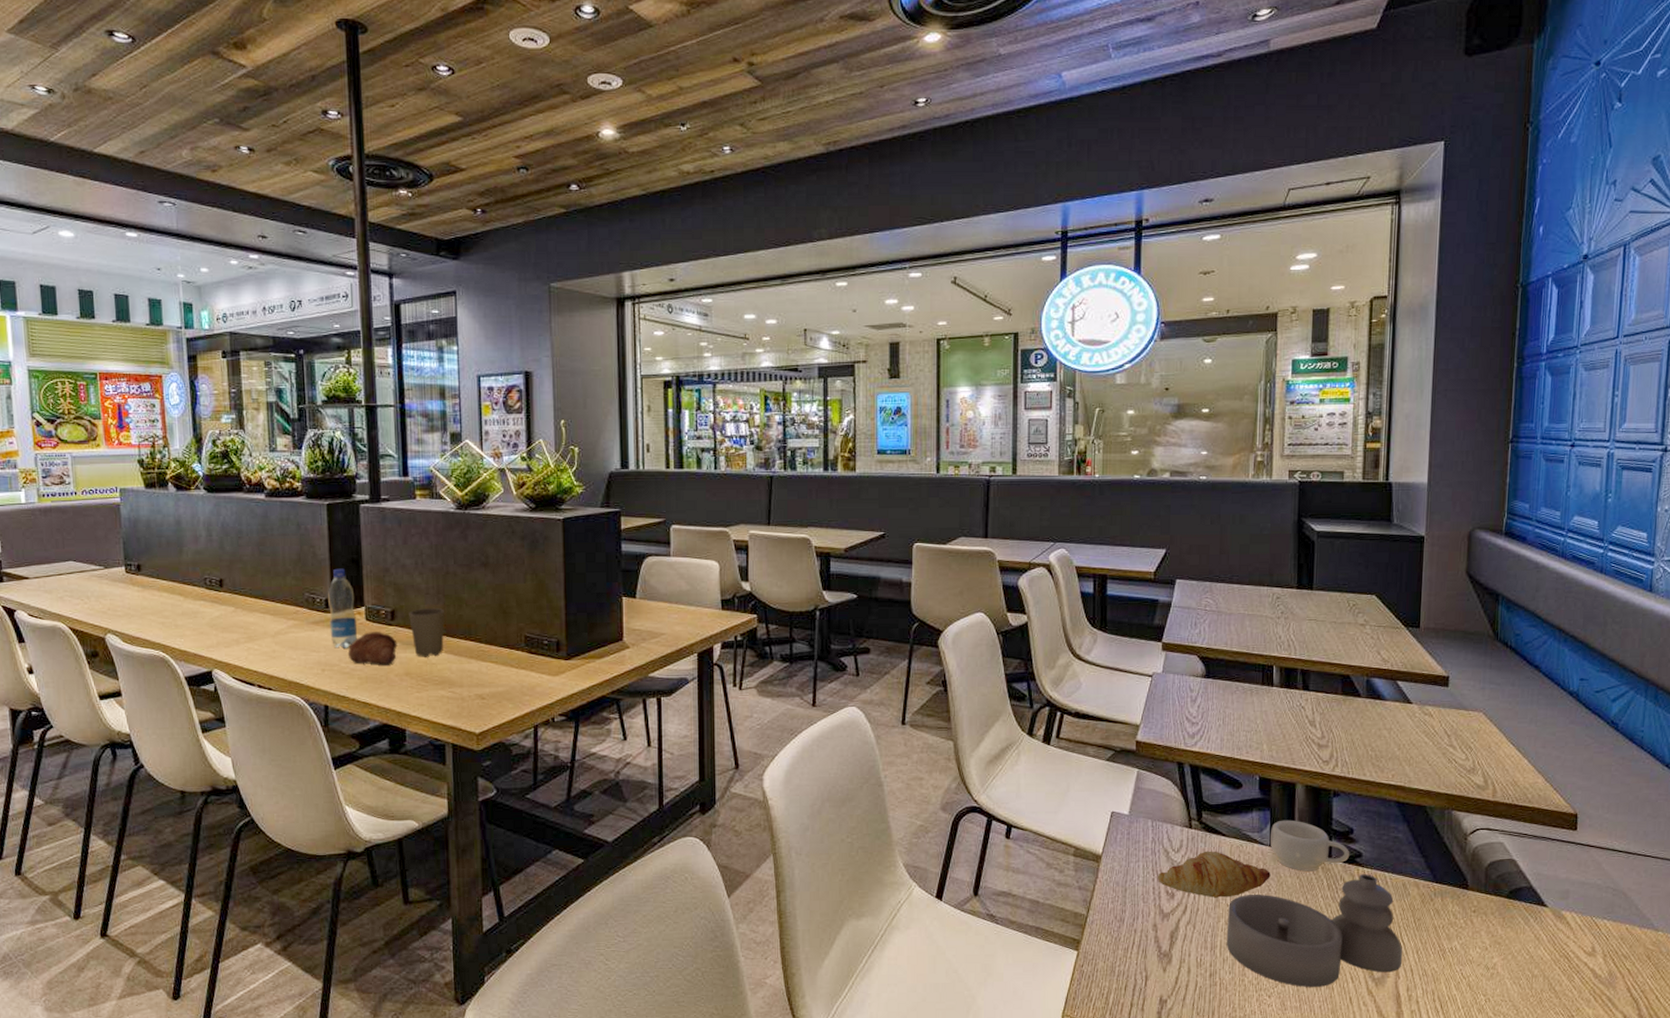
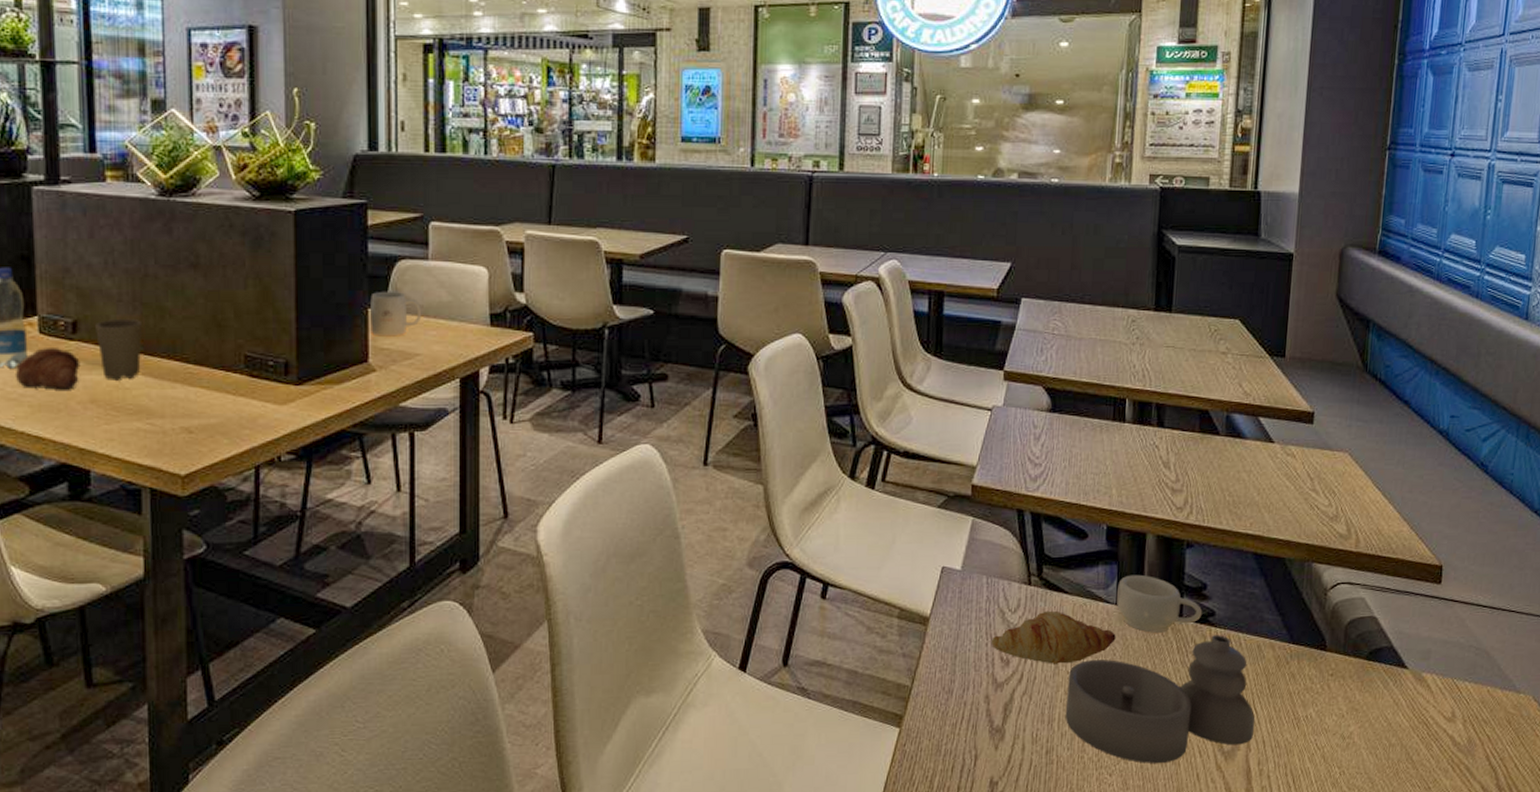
mug: none [624,582,666,620] -> present [370,291,422,337]

